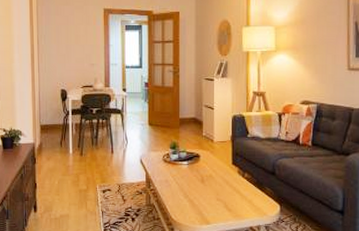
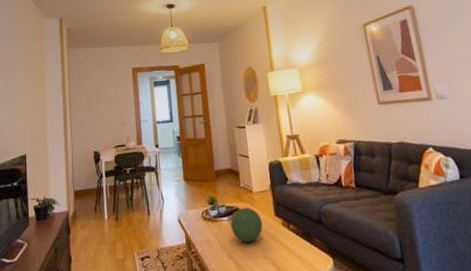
decorative orb: none [190,155,219,185] -> present [231,208,263,242]

